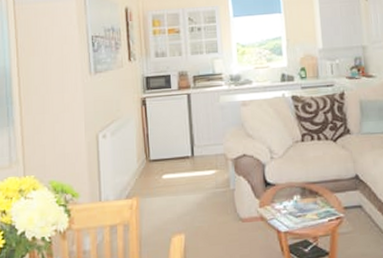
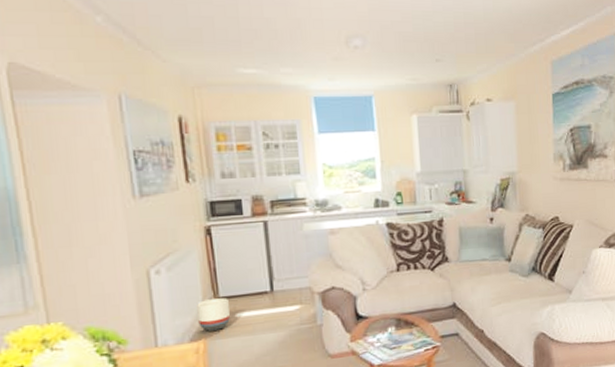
planter: none [133,161,158,190] -> present [197,298,230,331]

